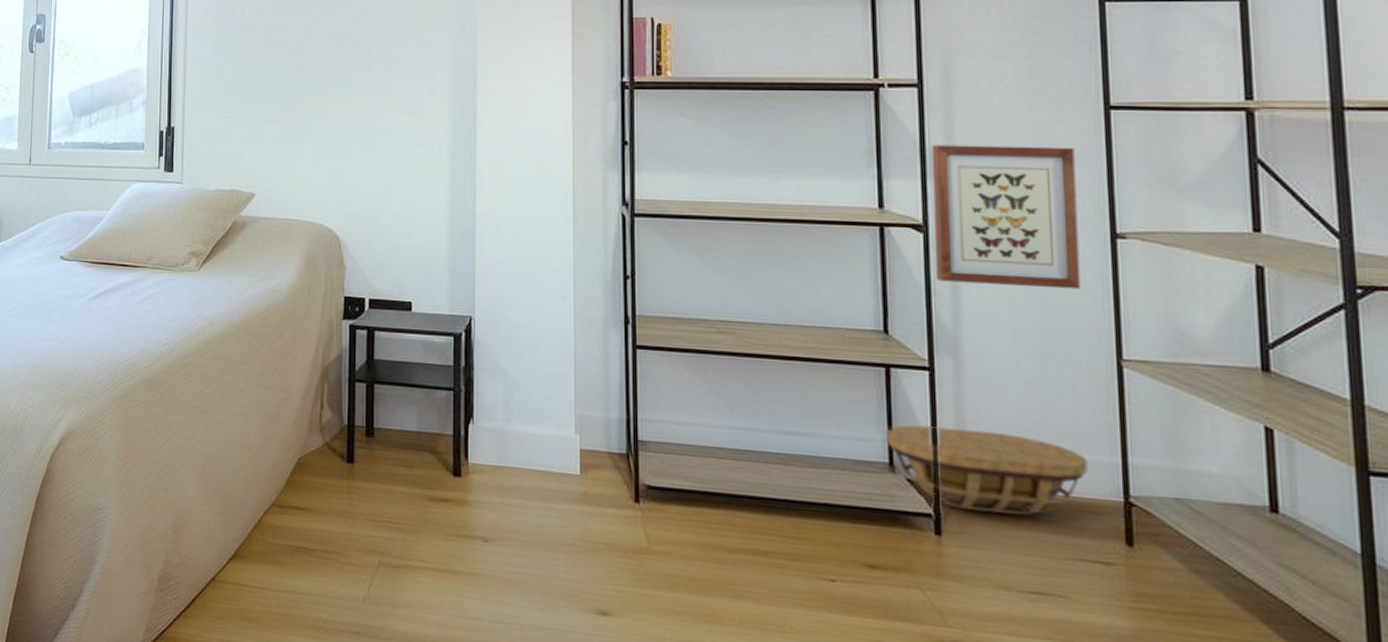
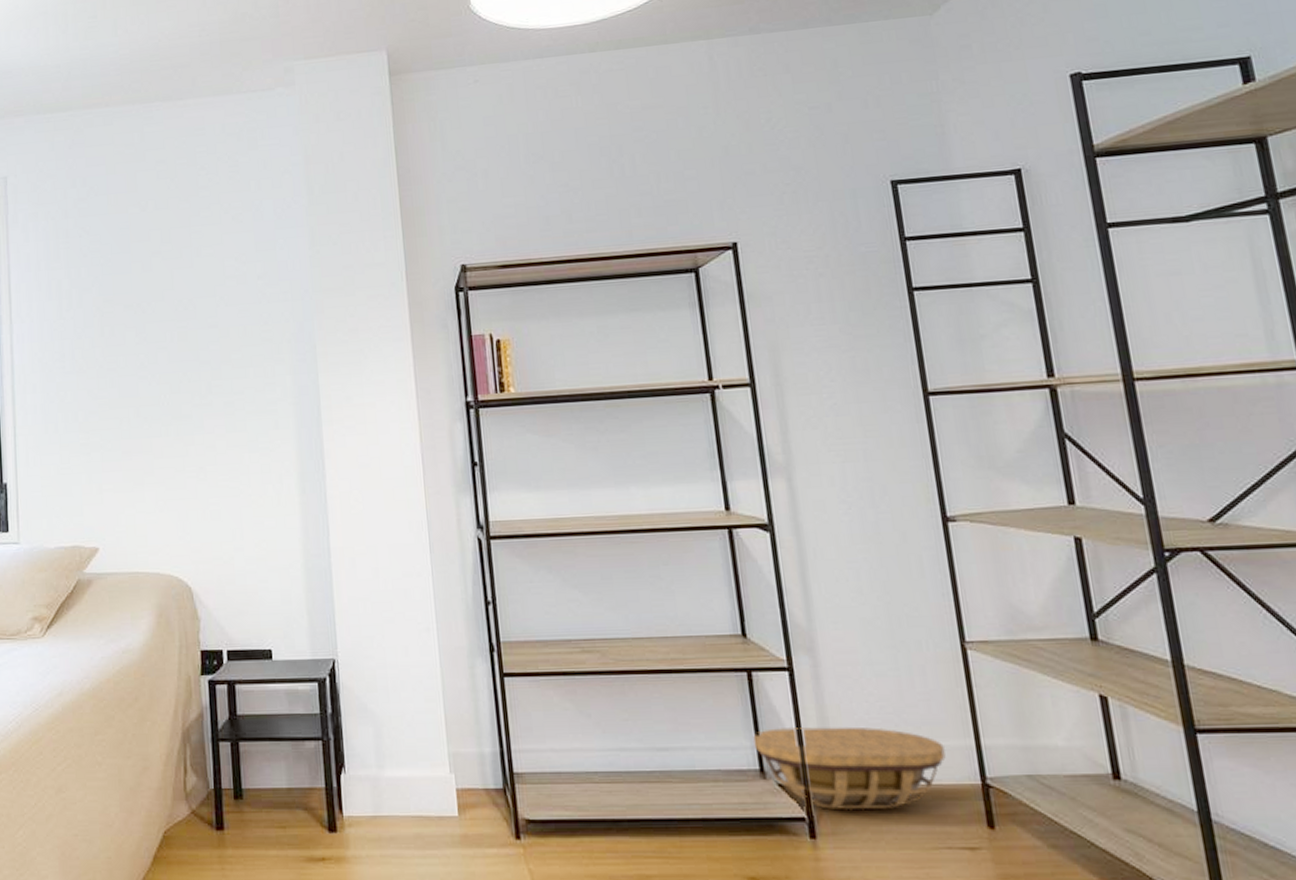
wall art: present [931,144,1081,290] -> none [769,435,921,580]

